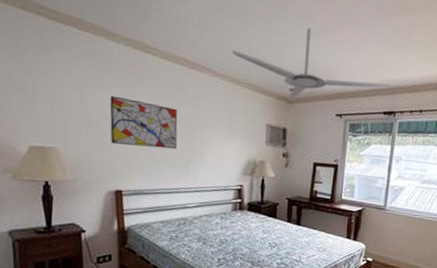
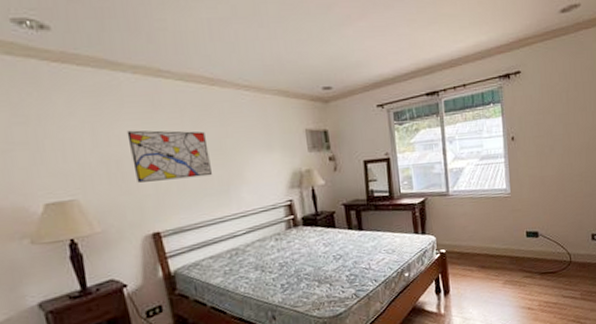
ceiling fan: present [232,27,390,101] -> none [252,19,428,100]

